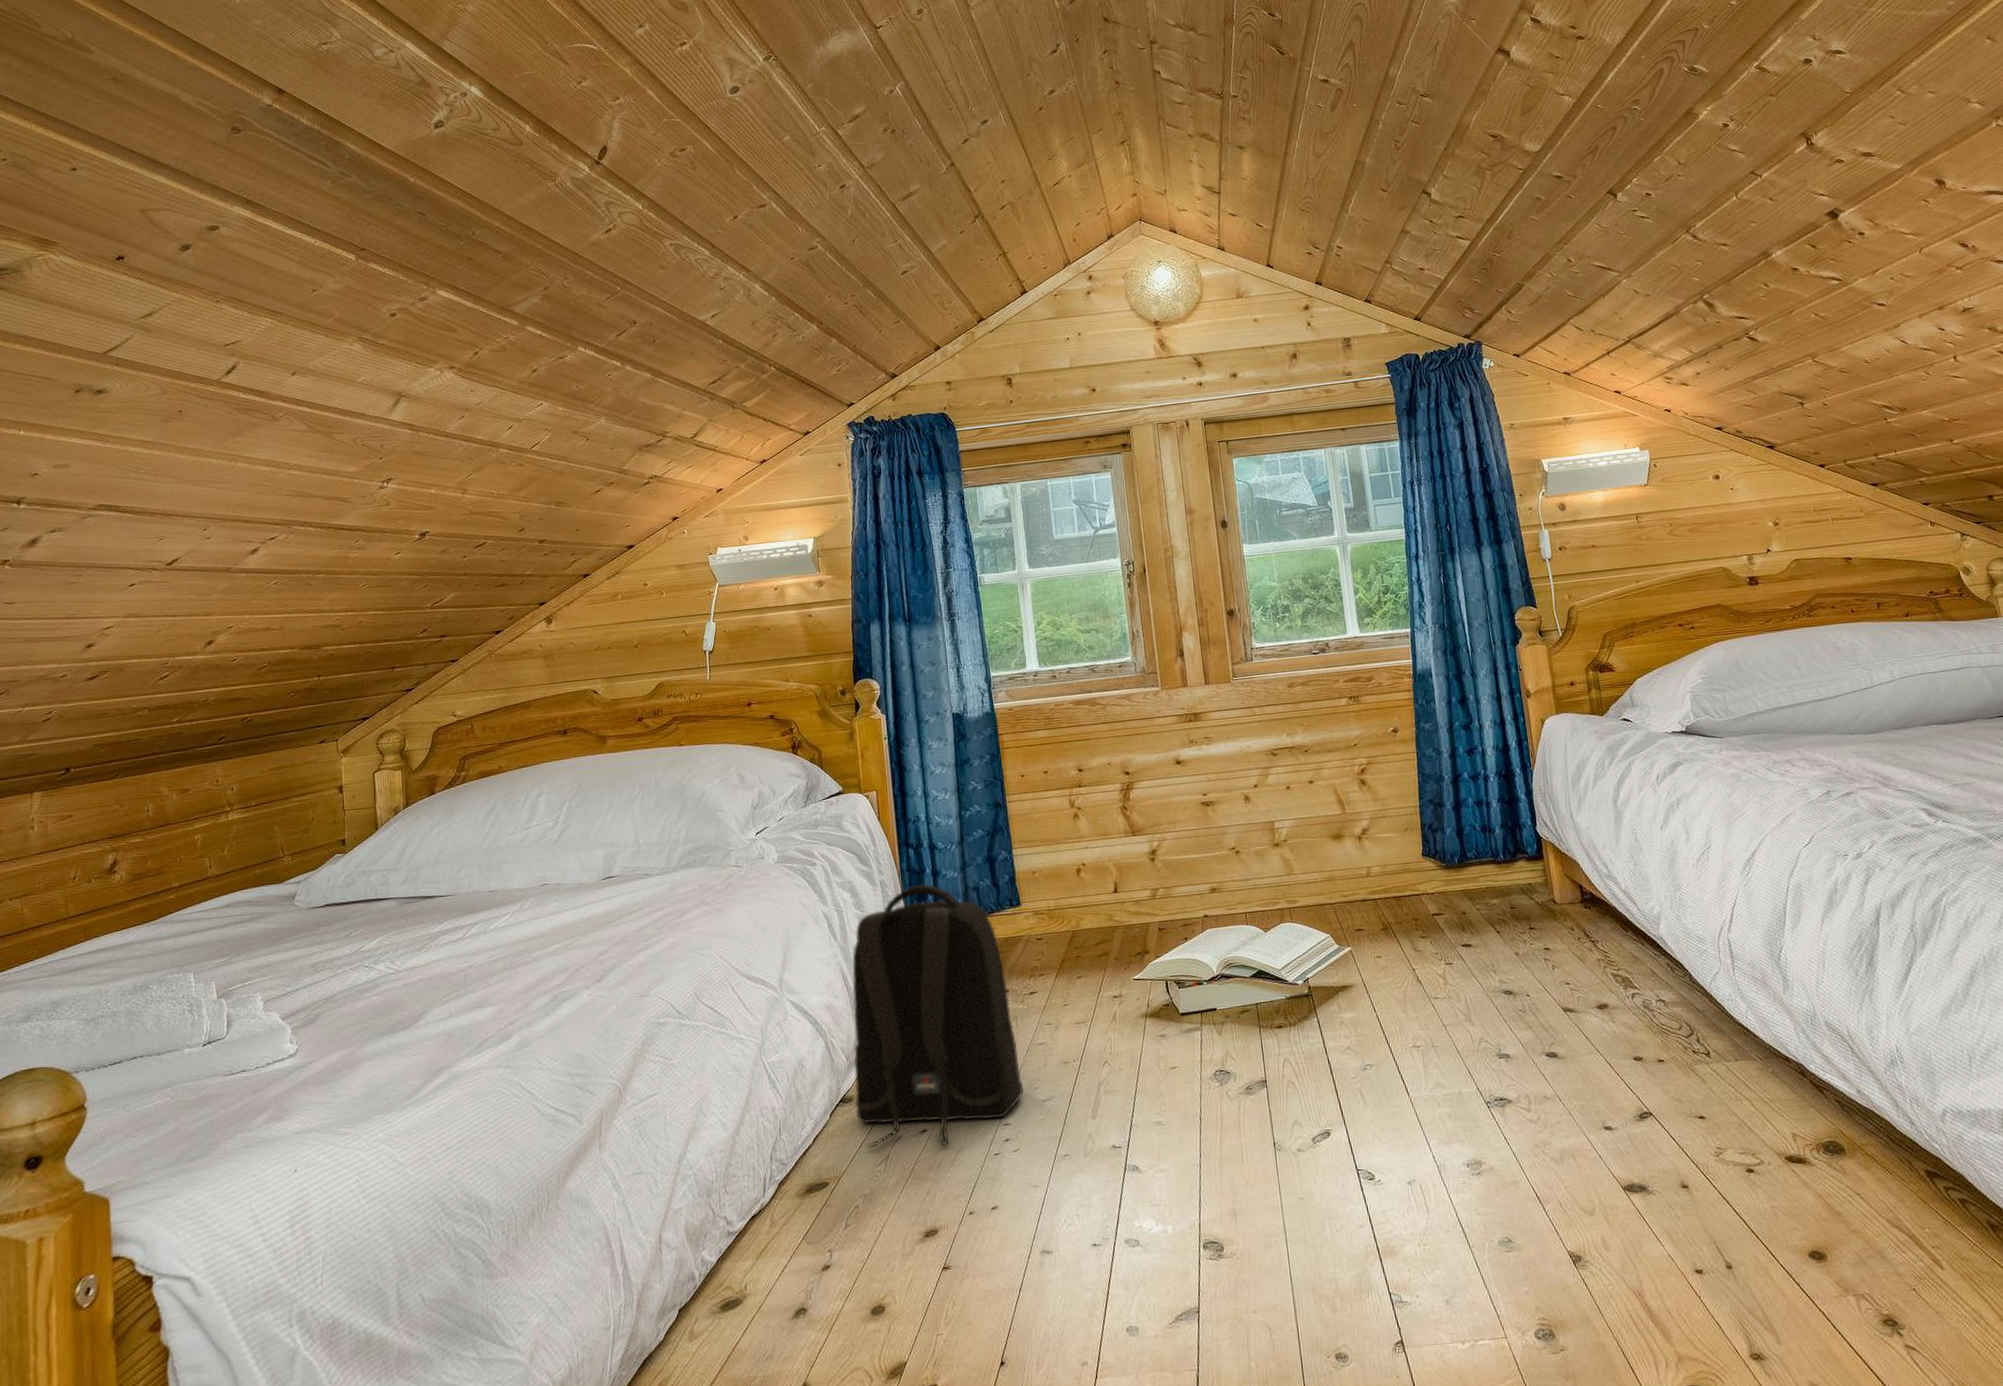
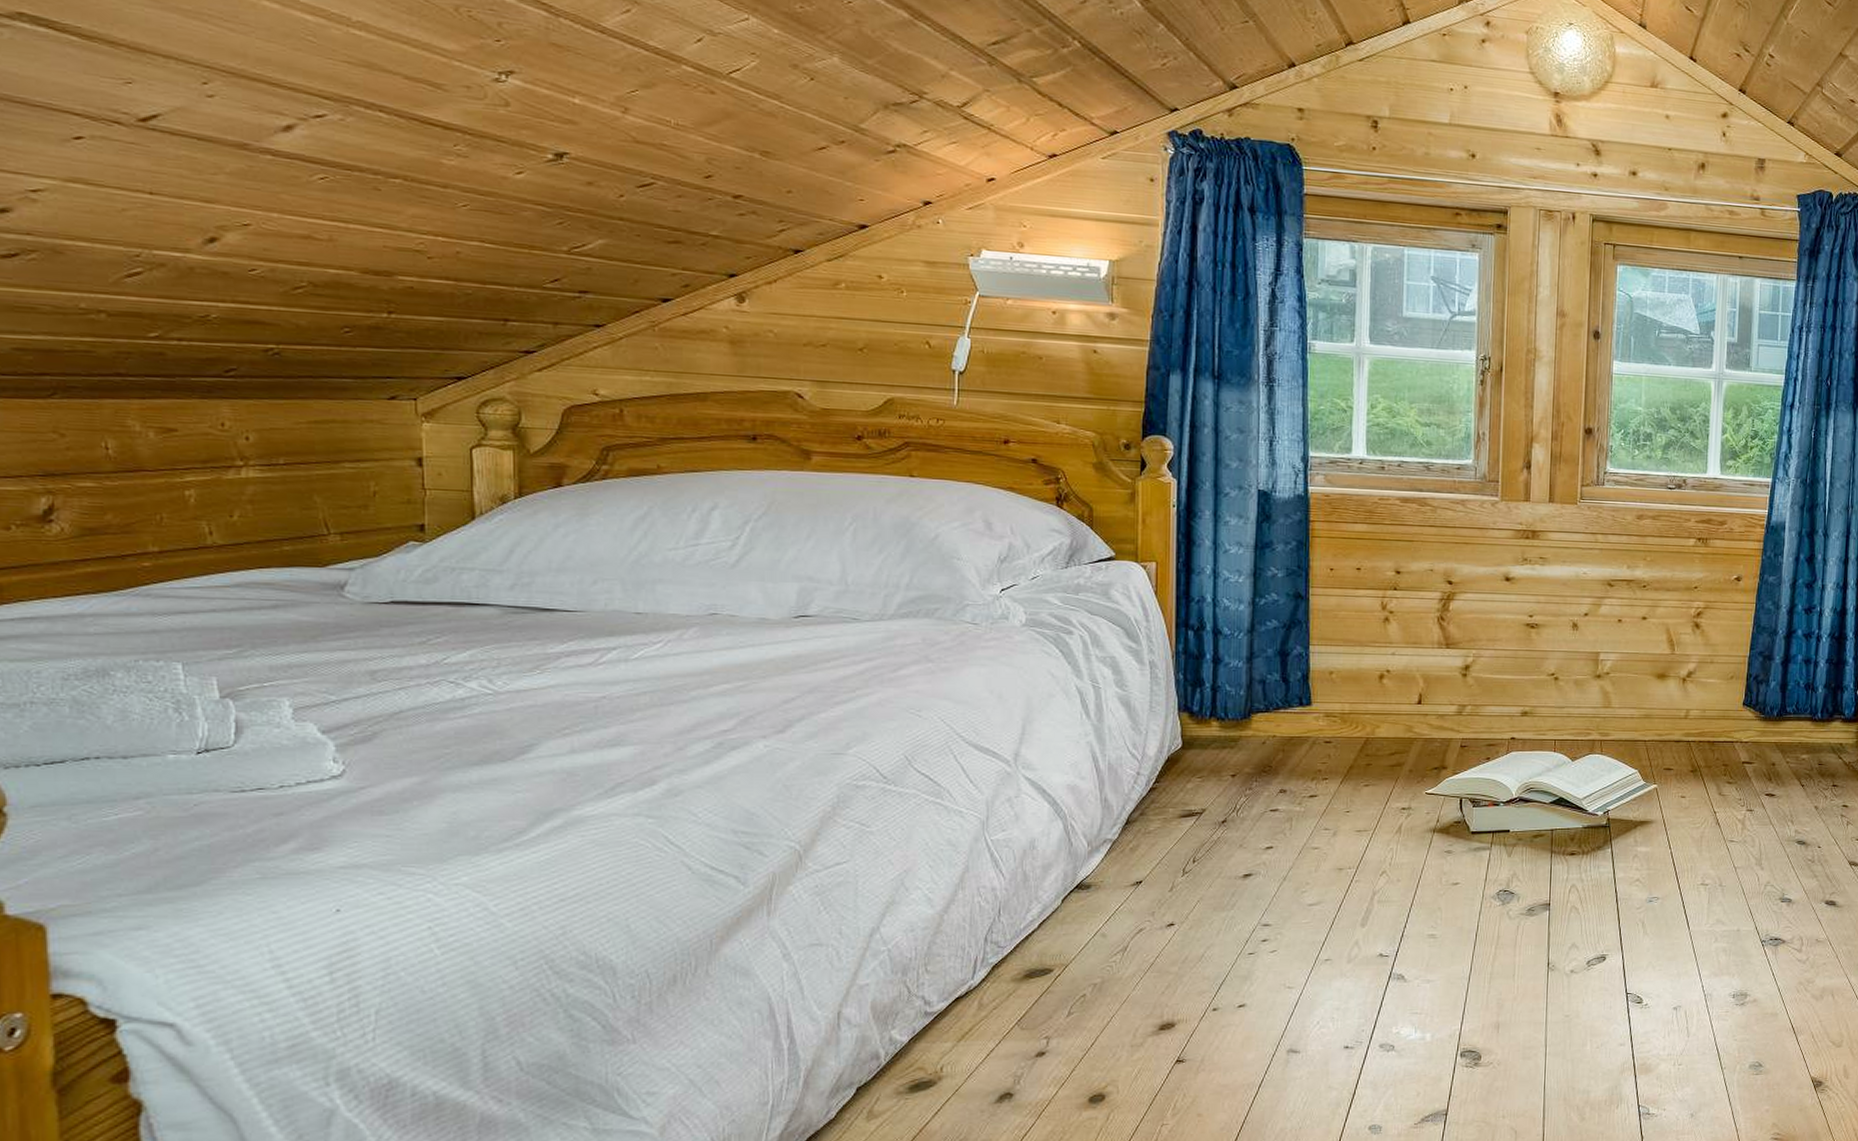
backpack: present [852,884,1024,1148] -> none [1093,670,1289,940]

